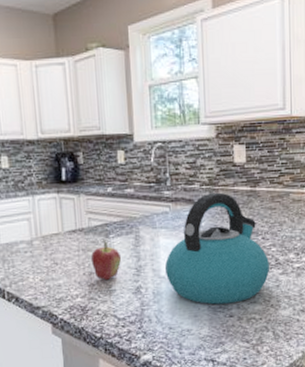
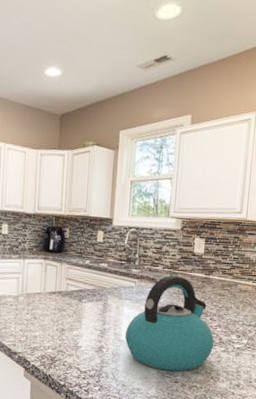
fruit: present [90,238,121,281] -> none [64,302,89,338]

